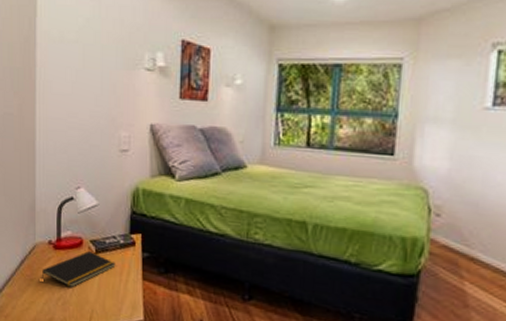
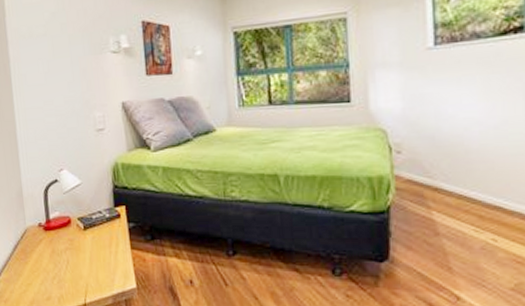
notepad: present [41,250,116,287] -> none [35,228,104,265]

